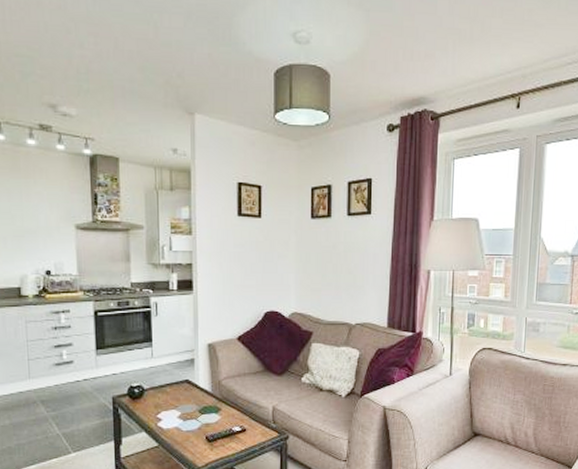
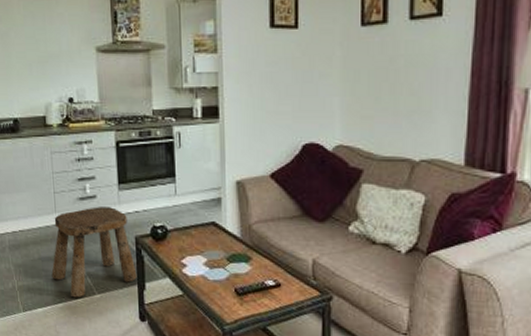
stool: none [24,371,114,459] -> present [51,206,137,298]

